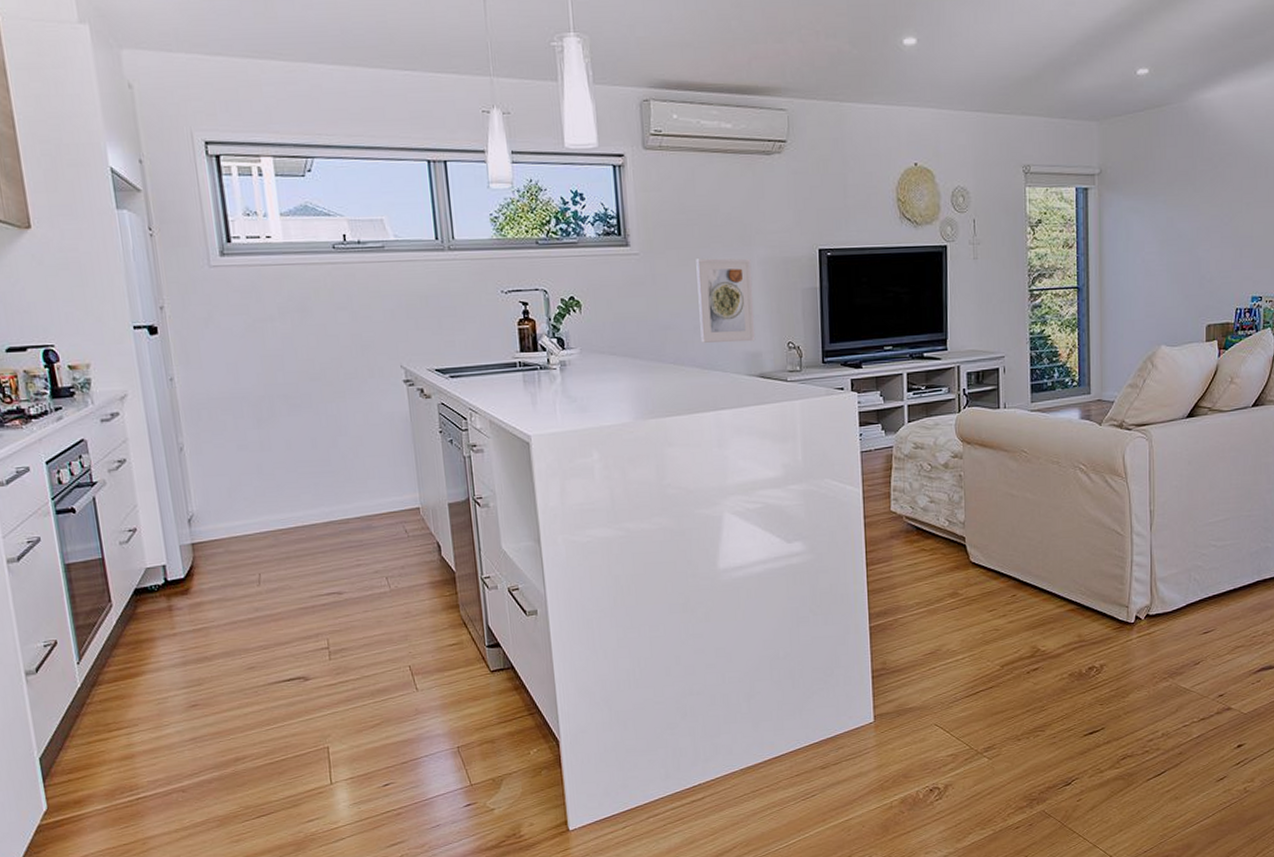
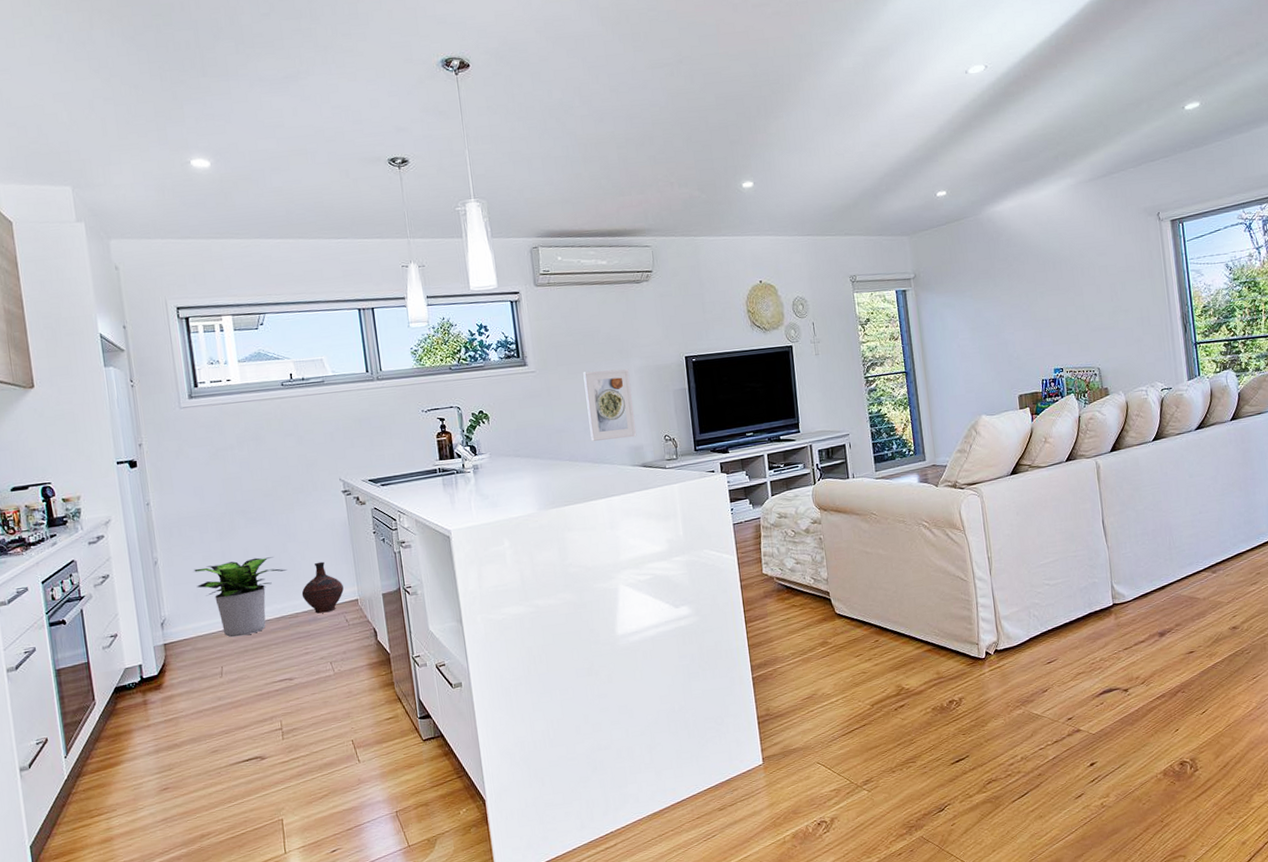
potted plant: none [226,451,337,541] -> present [193,557,287,638]
ceramic jug: none [353,461,403,521] -> present [301,561,344,614]

